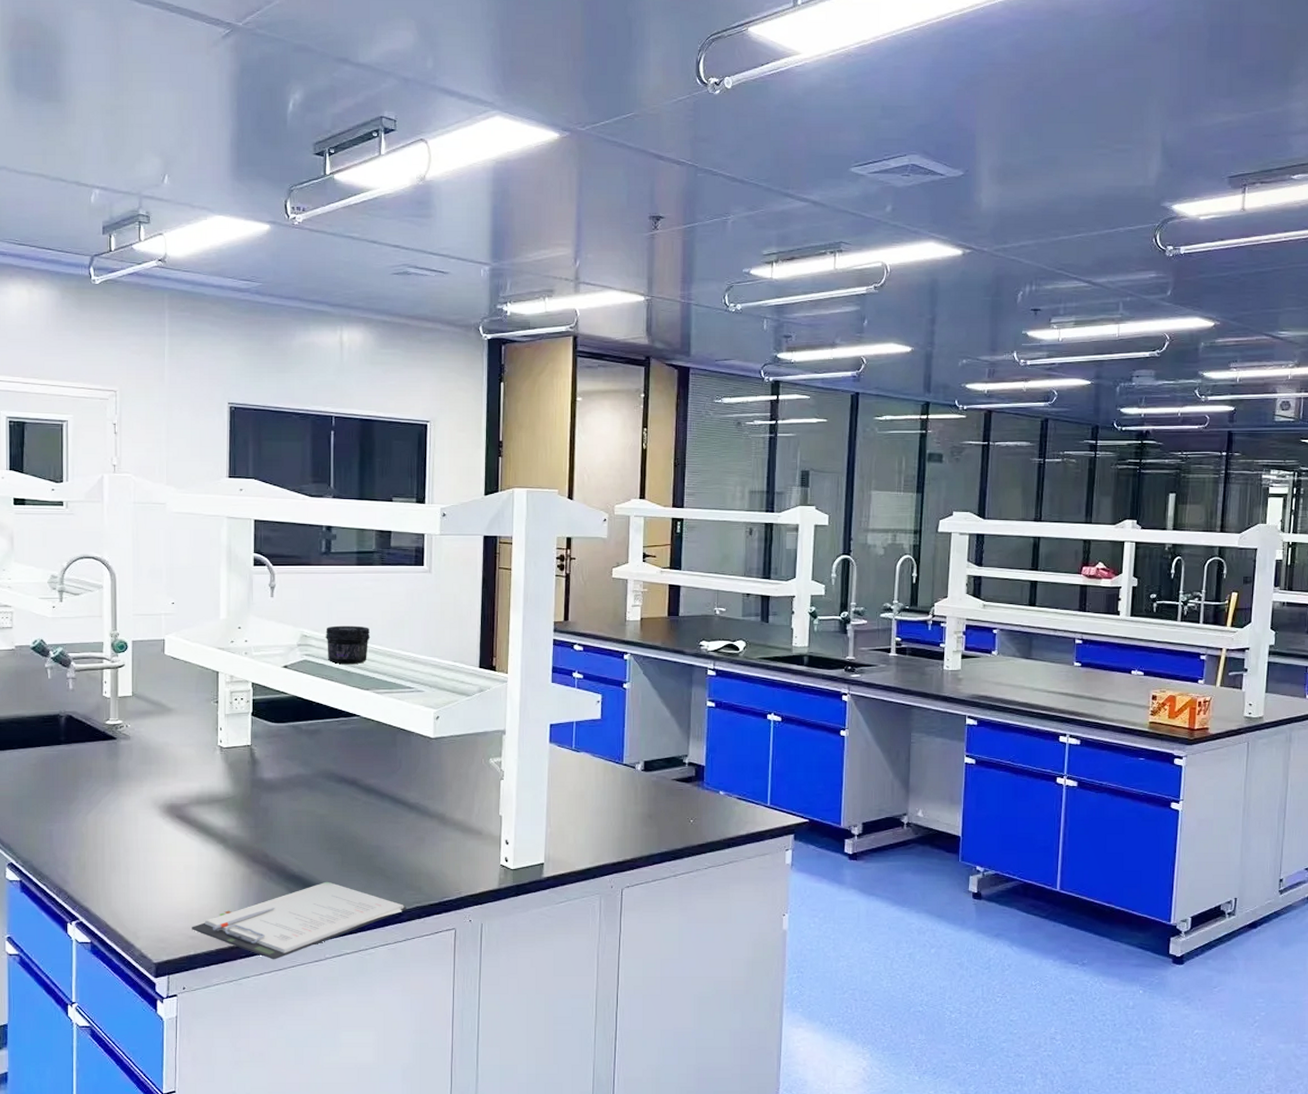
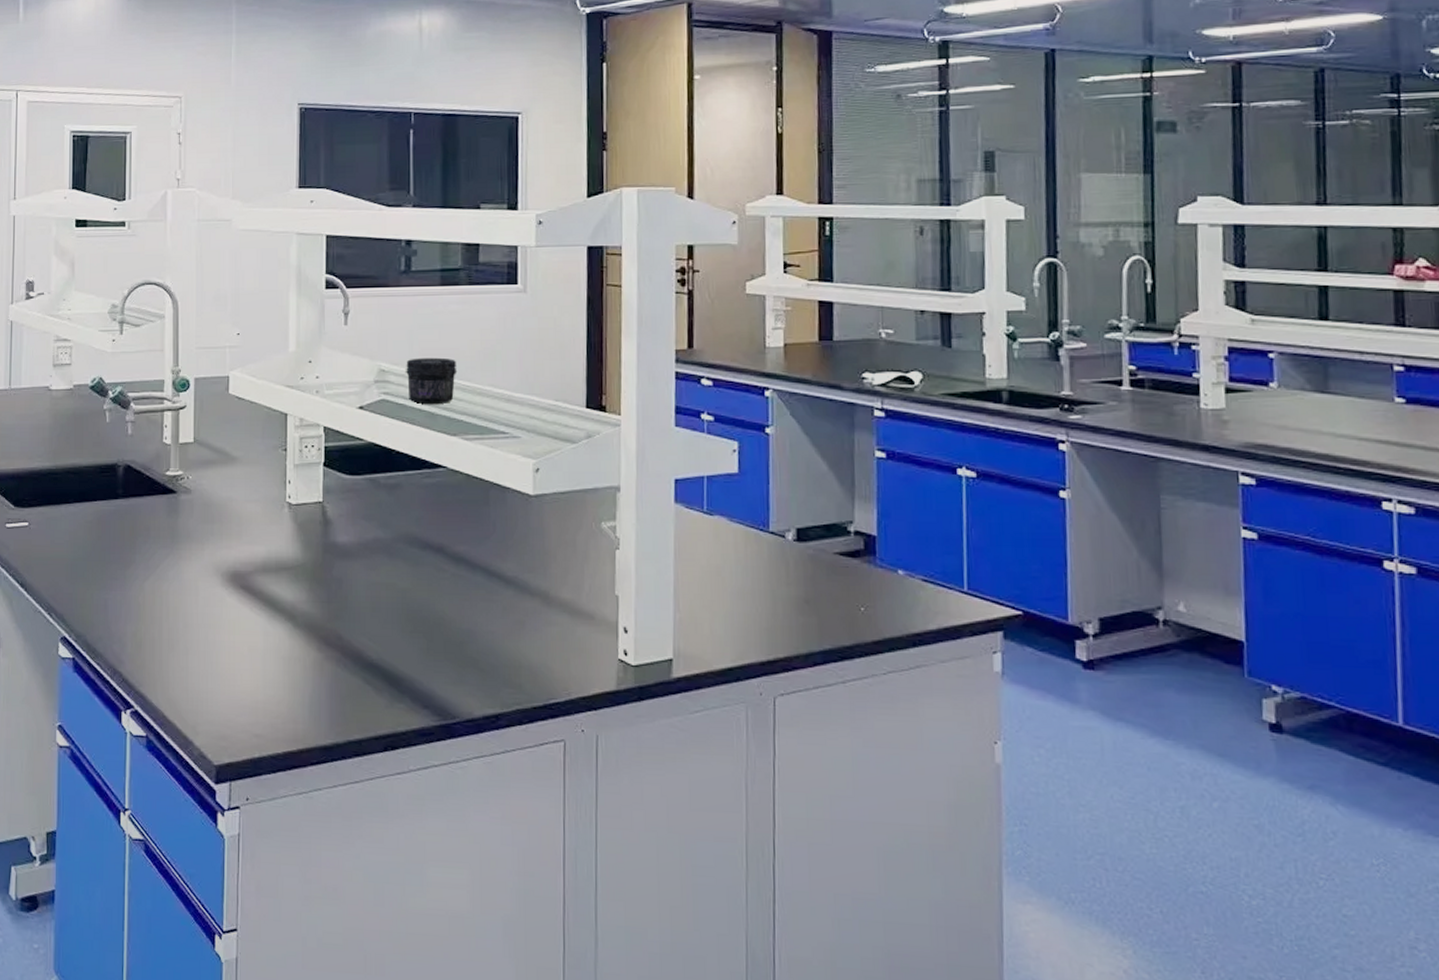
clipboard: present [192,881,407,960] -> none [256,672,505,769]

